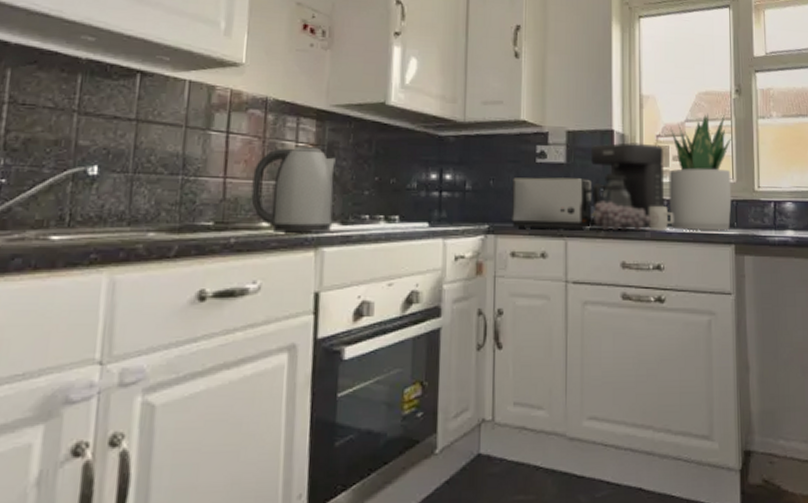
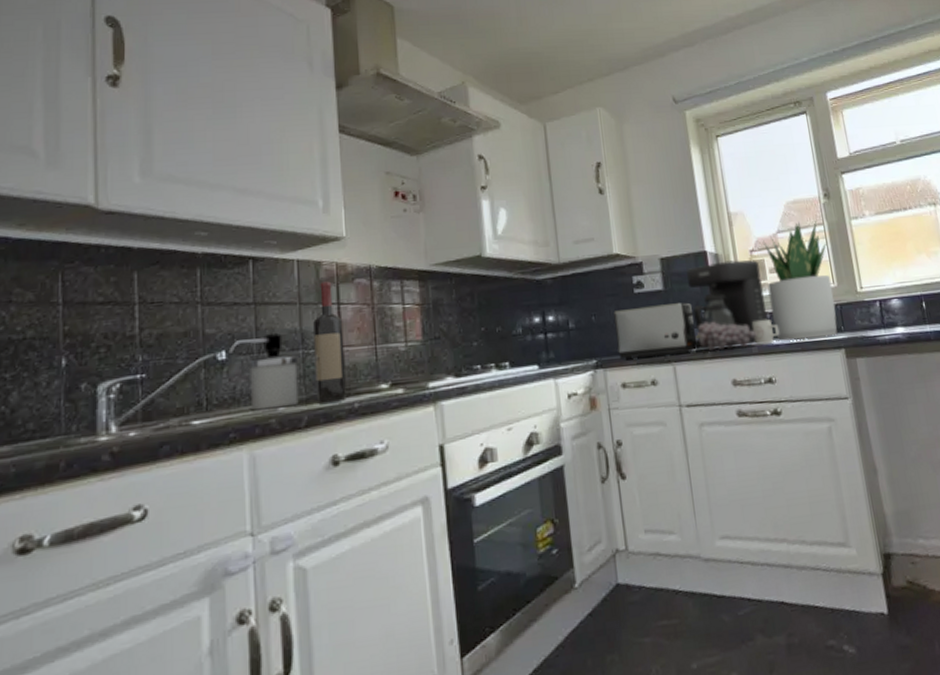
soap dispenser: none [100,155,177,234] -> present [228,333,299,411]
wine bottle: none [190,107,230,235] -> present [313,281,346,404]
kettle: present [251,145,336,233] -> none [367,306,447,393]

